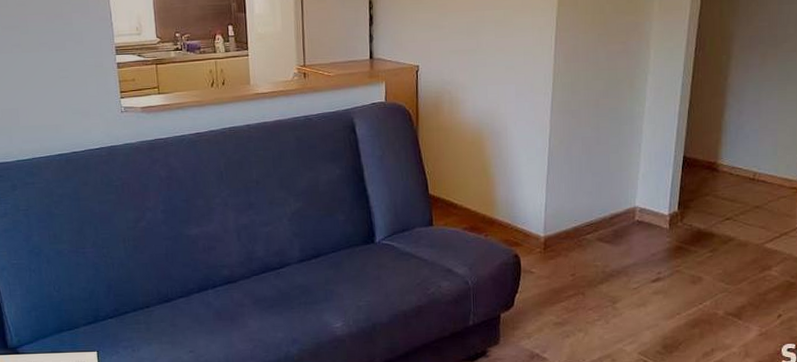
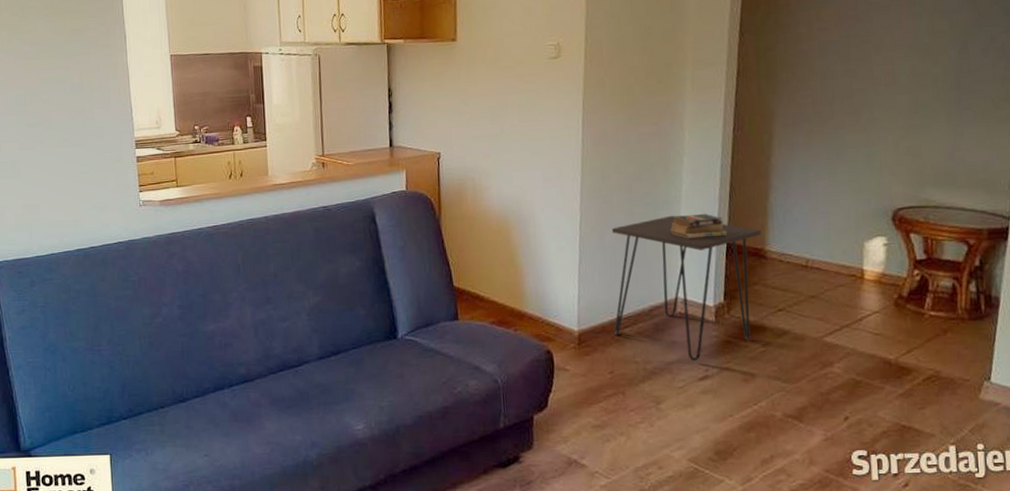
desk: none [577,130,715,265] -> present [611,215,762,362]
books: none [633,128,684,152] -> present [670,213,727,239]

